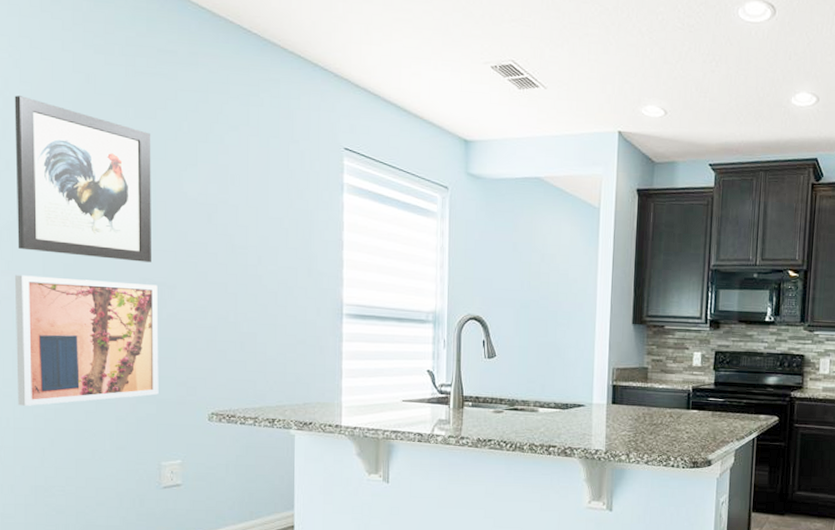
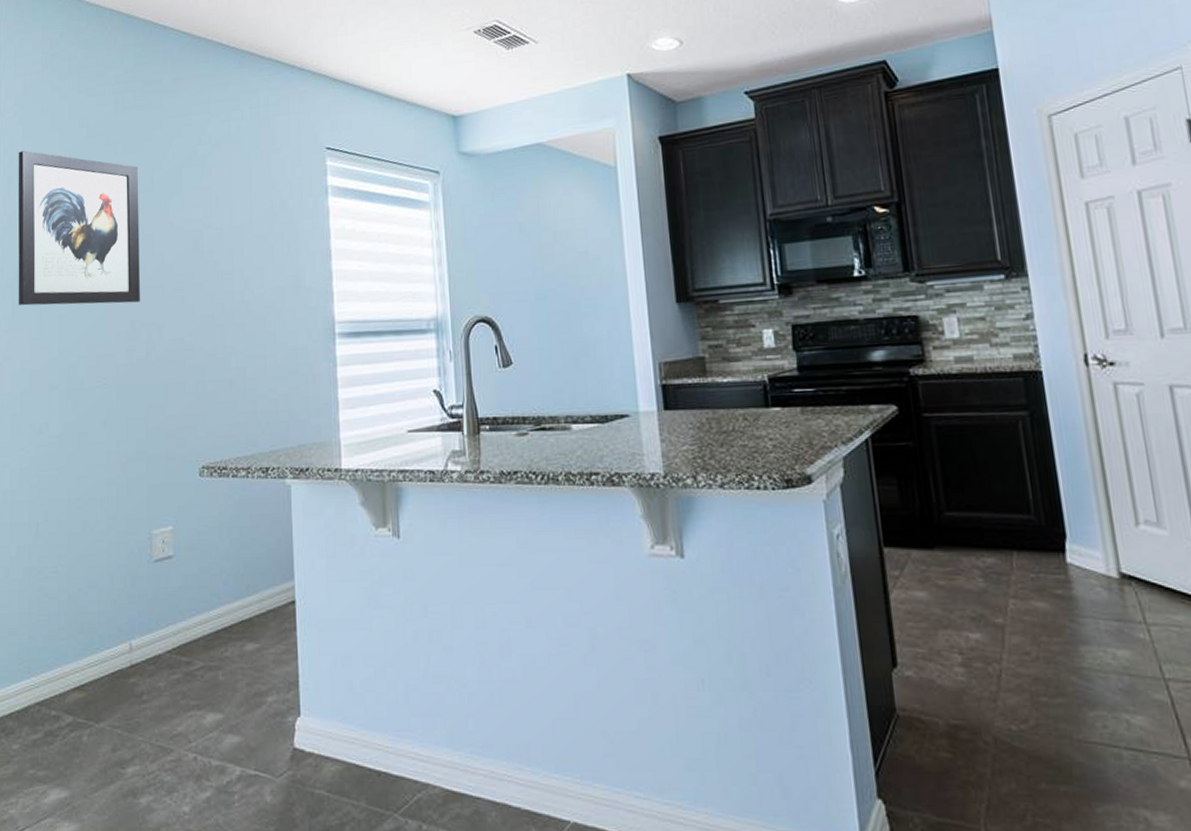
wall art: present [15,275,159,406] -> none [14,326,149,476]

